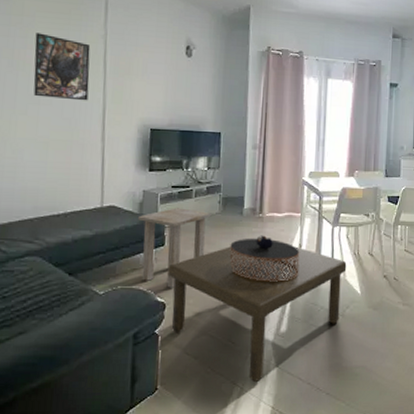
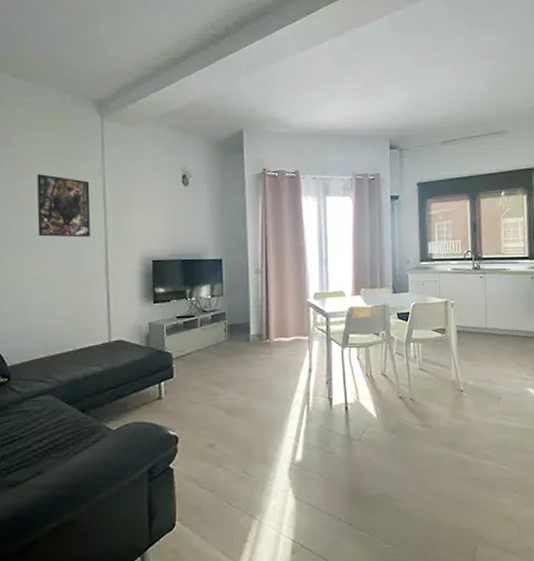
side table: present [138,208,212,288] -> none [146,338,218,421]
coffee table: present [167,238,347,382] -> none [178,364,360,514]
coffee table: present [229,235,300,282] -> none [239,361,311,409]

